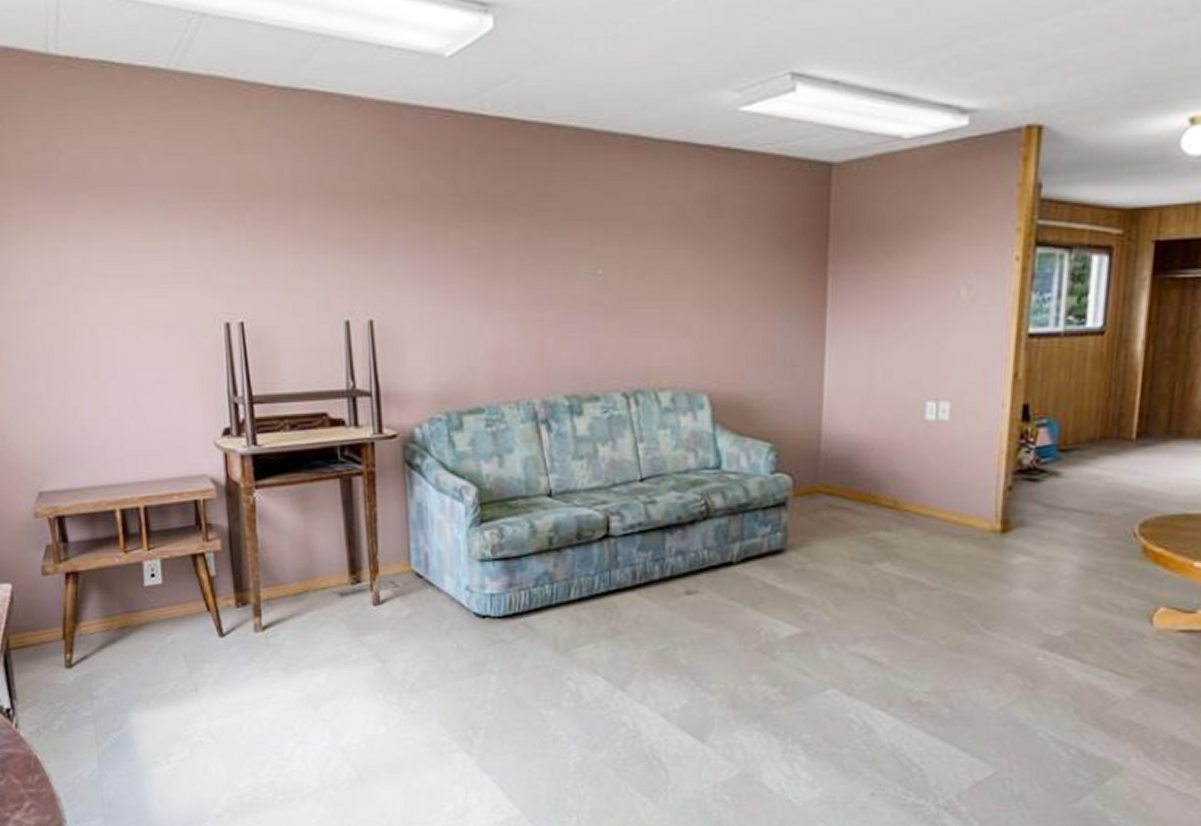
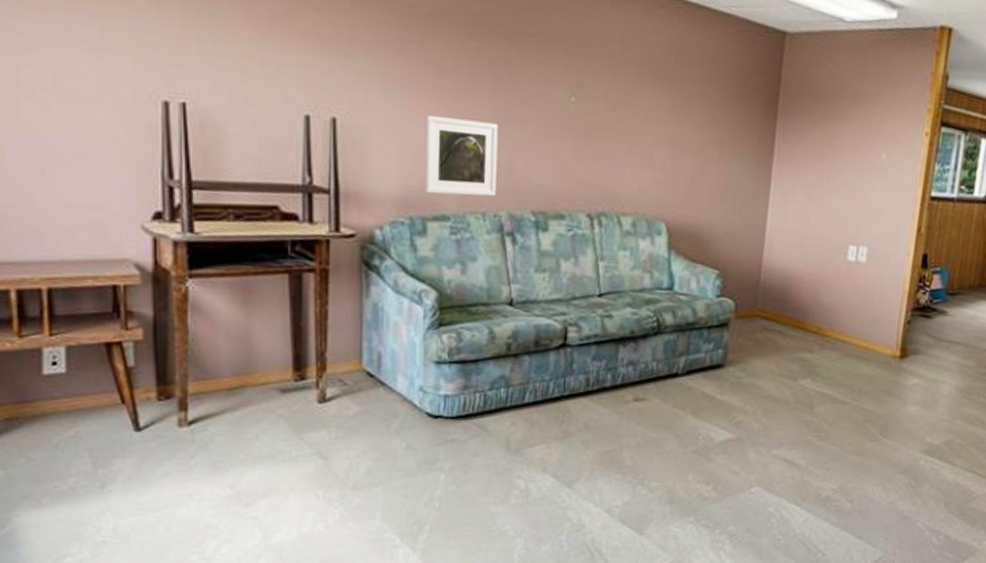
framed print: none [455,307,527,387] -> present [424,115,499,197]

